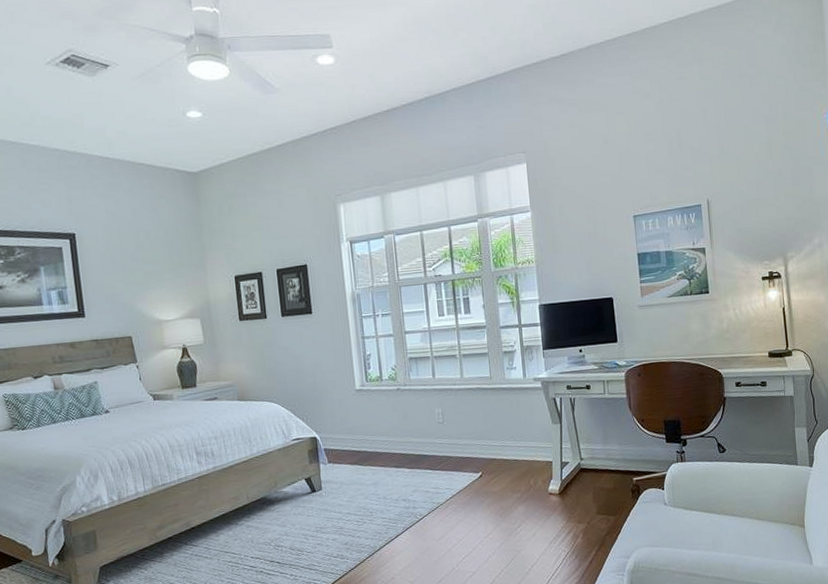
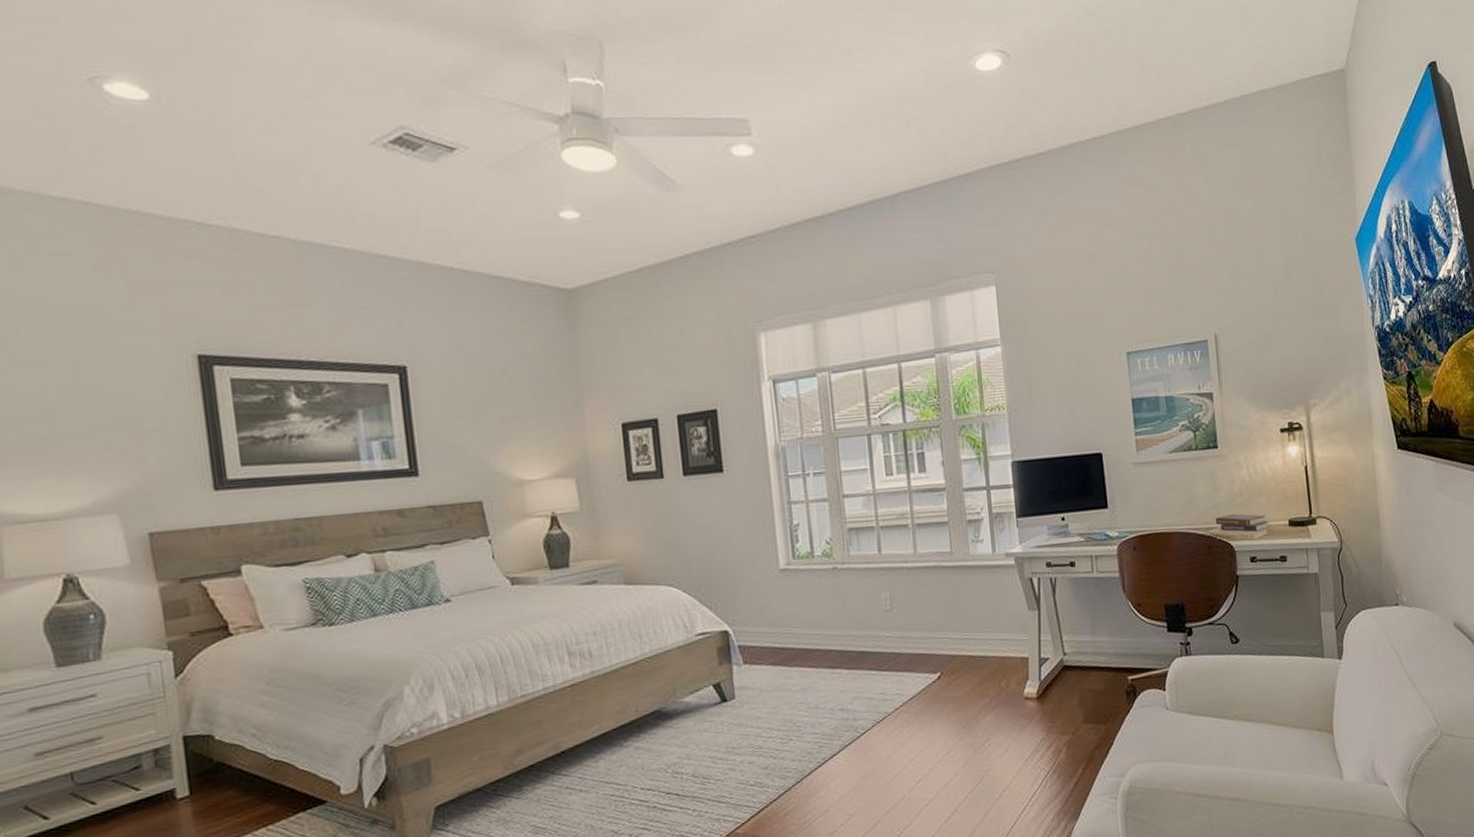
books: none [698,346,752,369] -> present [1205,513,1269,541]

